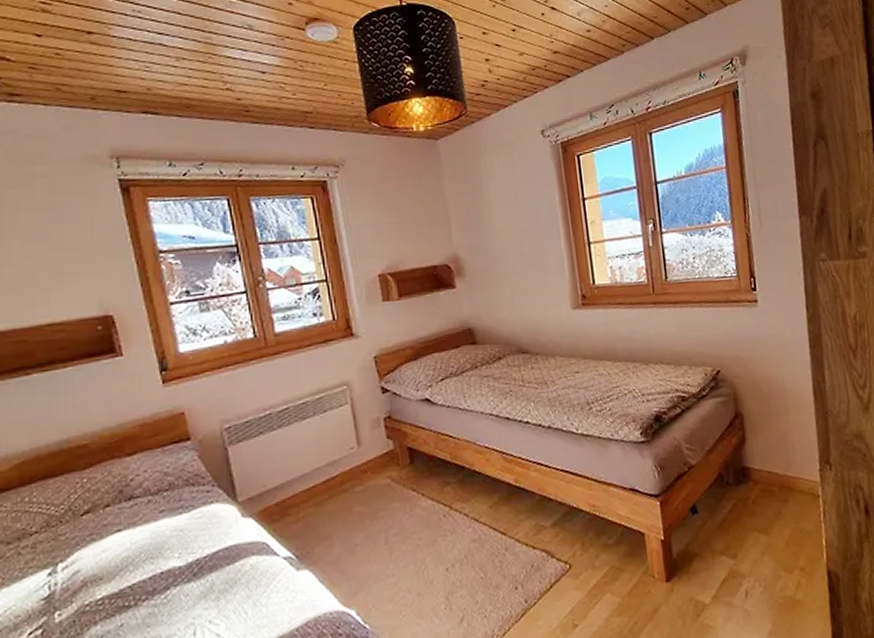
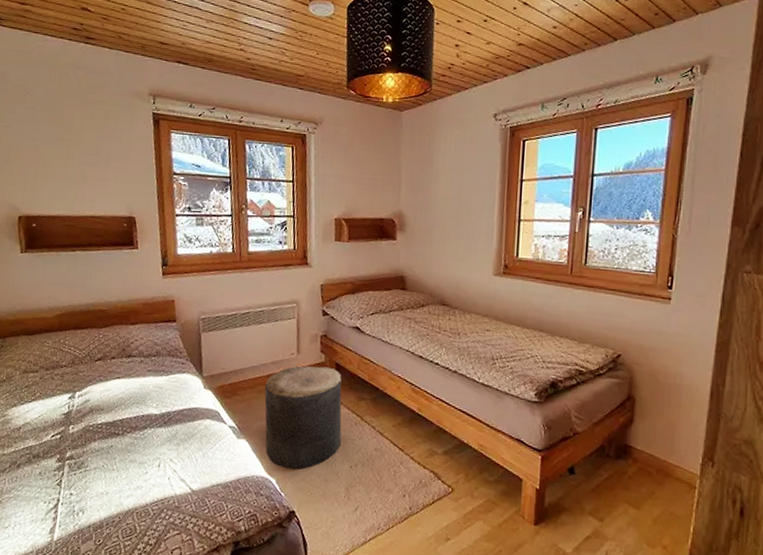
stool: none [322,454,431,593] -> present [264,365,342,469]

